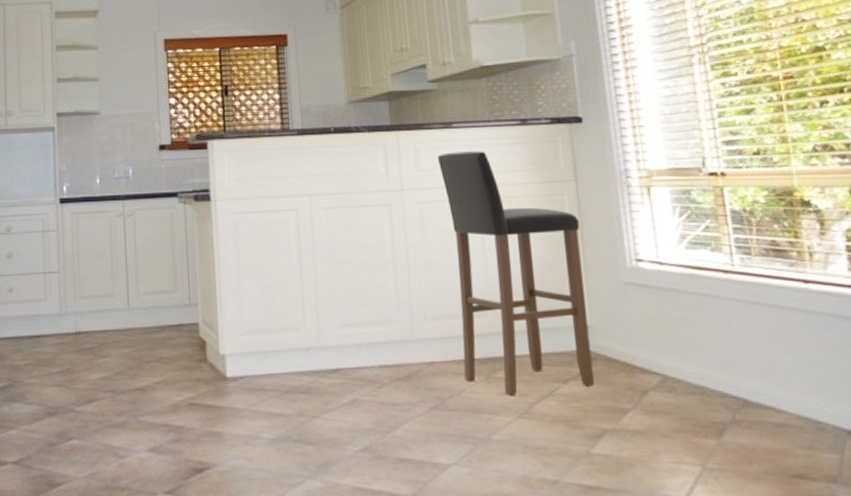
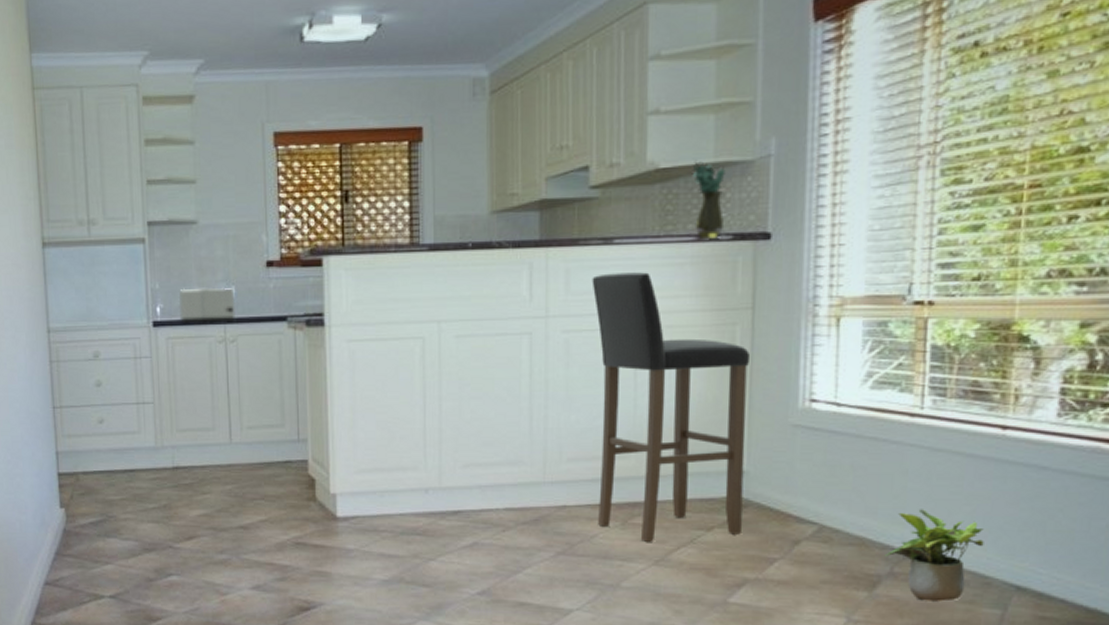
toaster: none [82,168,132,202] -> present [178,287,235,325]
vase: none [510,59,542,124] -> present [691,160,725,240]
potted plant: none [726,358,811,447] -> present [885,509,984,602]

